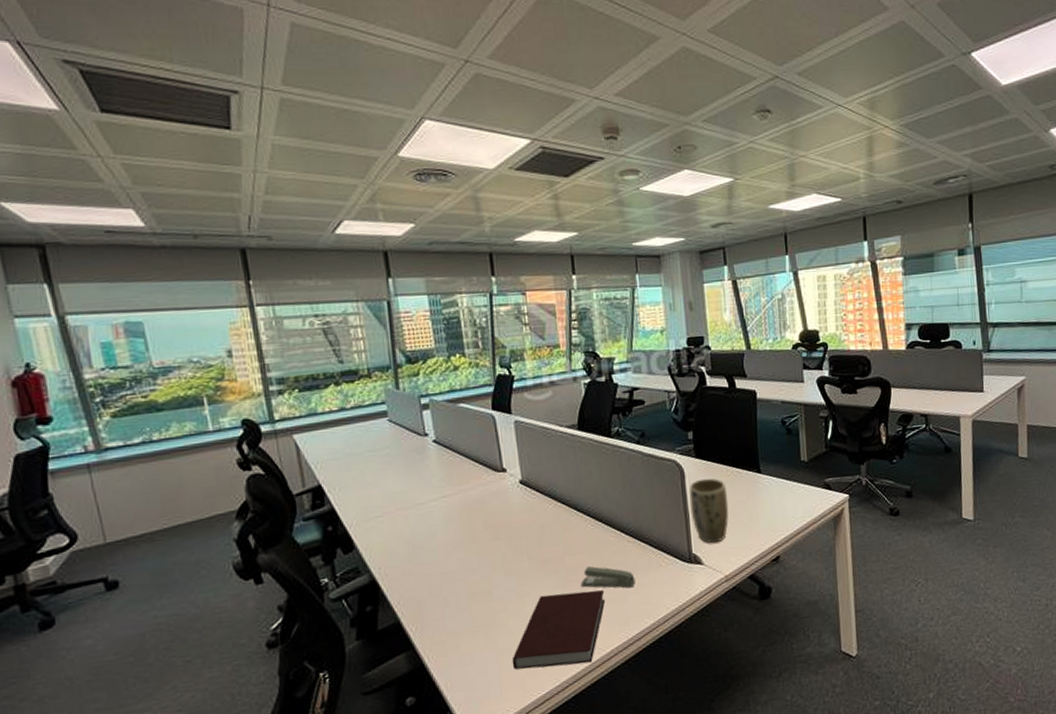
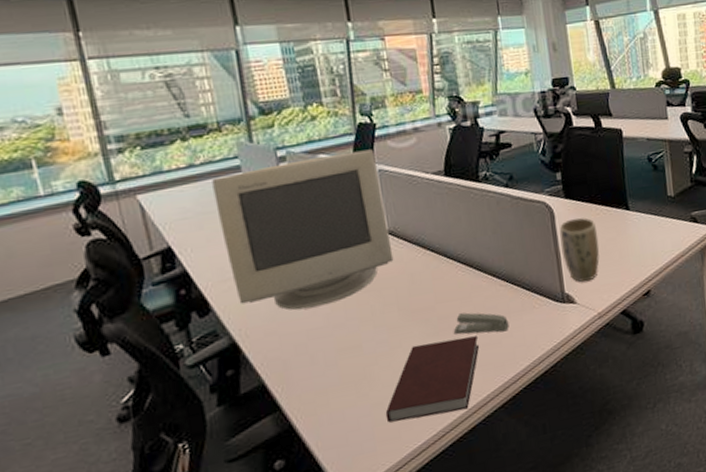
computer monitor: none [361,400,526,553] -> present [212,149,394,311]

